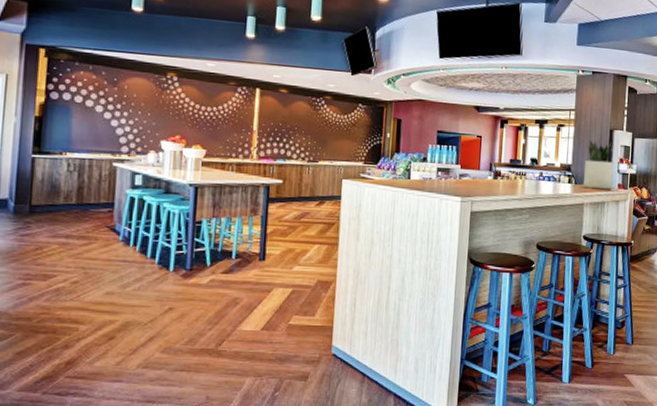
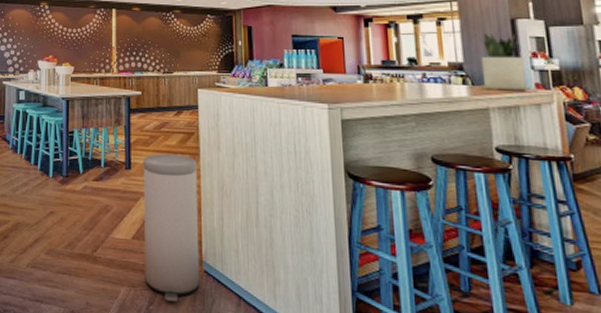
pedal bin: none [272,244,335,386] -> present [143,153,200,302]

